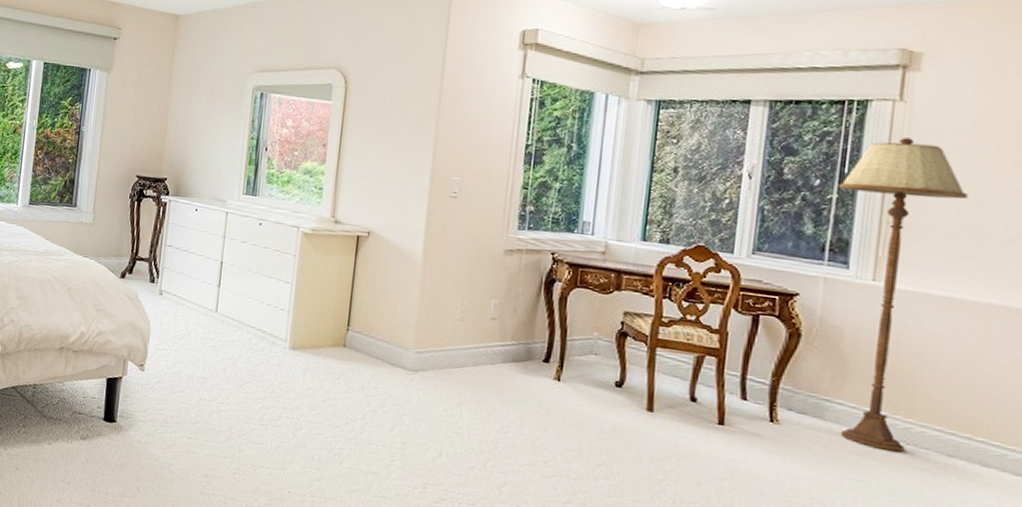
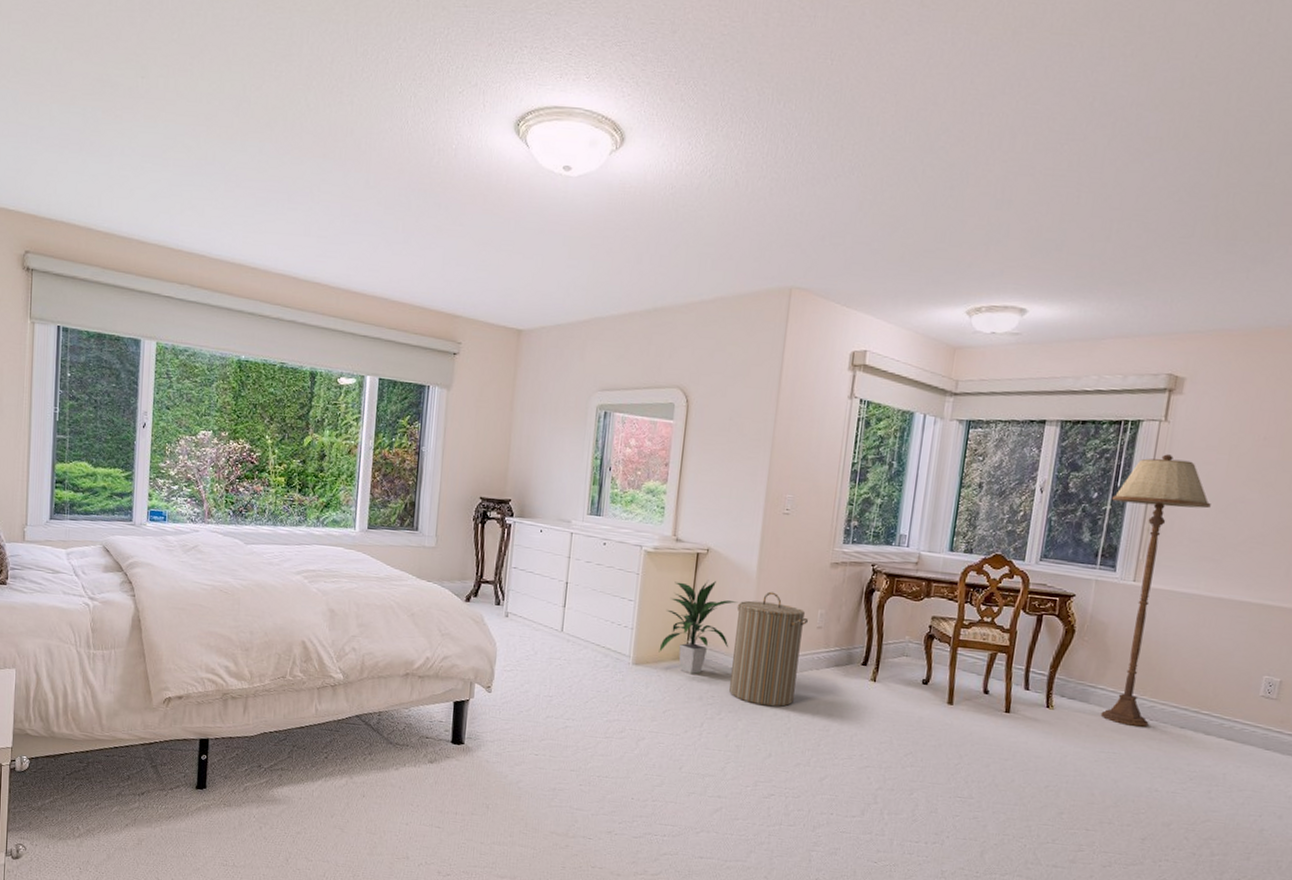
indoor plant: none [317,263,403,363] -> present [658,579,739,675]
laundry hamper: none [394,278,480,403] -> present [729,591,808,707]

